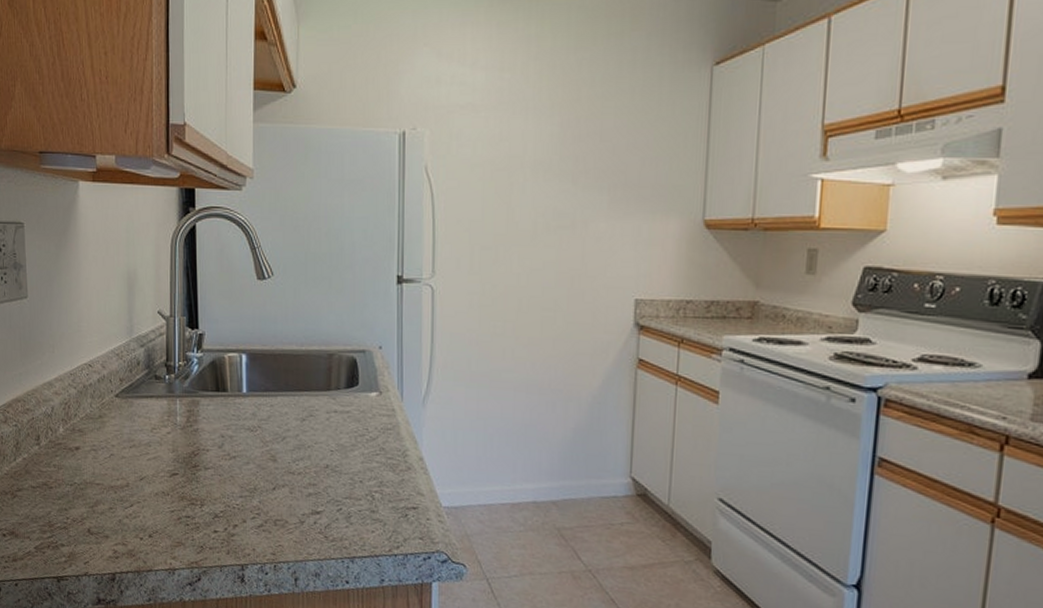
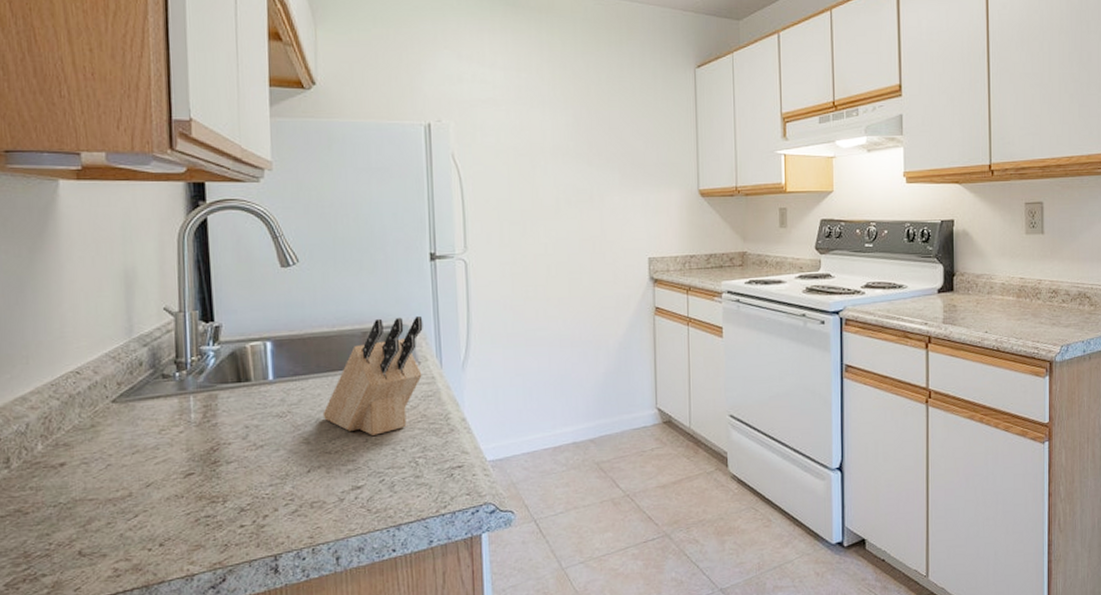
knife block: none [288,341,386,463] -> present [322,315,423,435]

